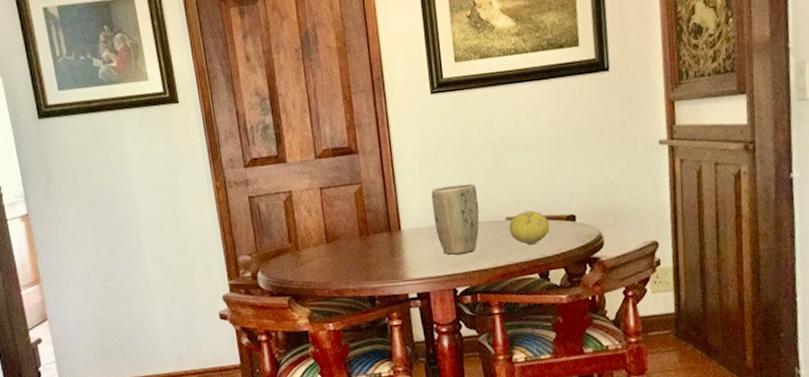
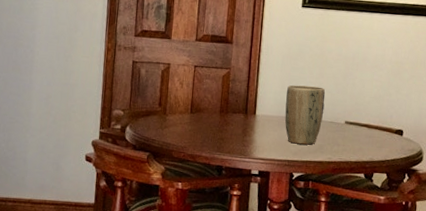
fruit: present [509,210,550,245] -> none [346,119,381,149]

